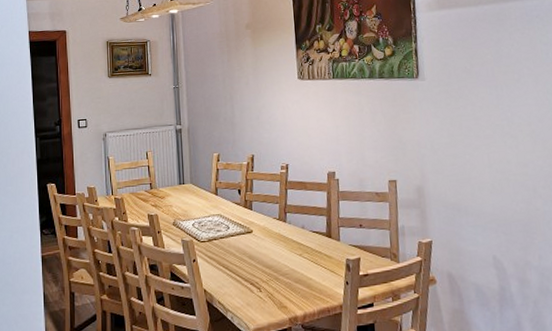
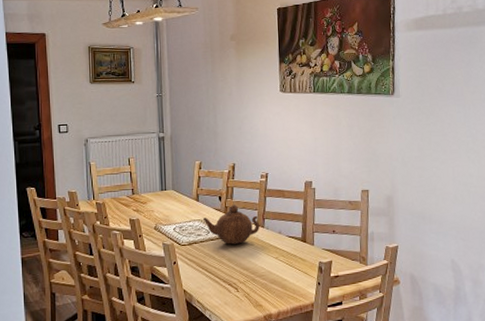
teapot: none [221,197,281,241] -> present [202,203,260,244]

